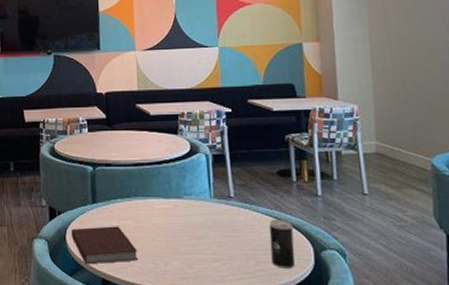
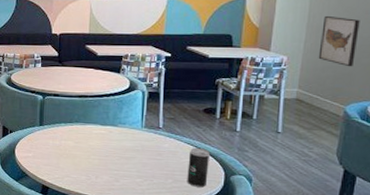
notebook: present [71,226,139,265] -> none [19,144,75,174]
wall art: none [388,57,430,114] -> present [318,15,360,67]

